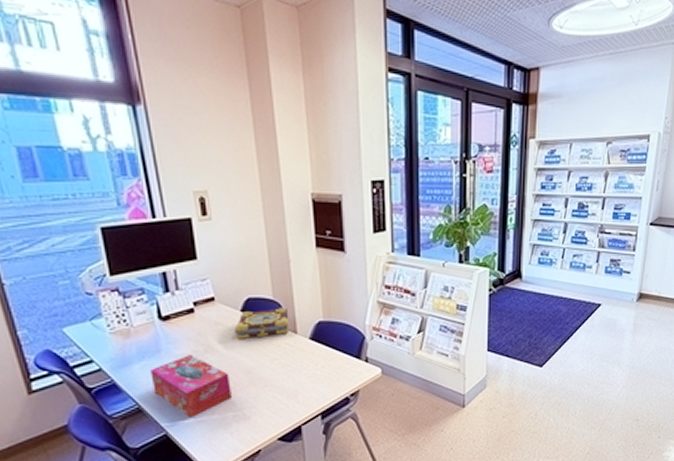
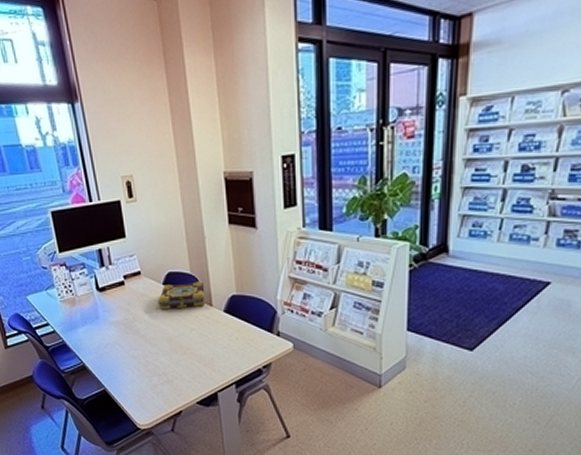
tissue box: present [150,355,232,417] -> none [91,322,157,377]

